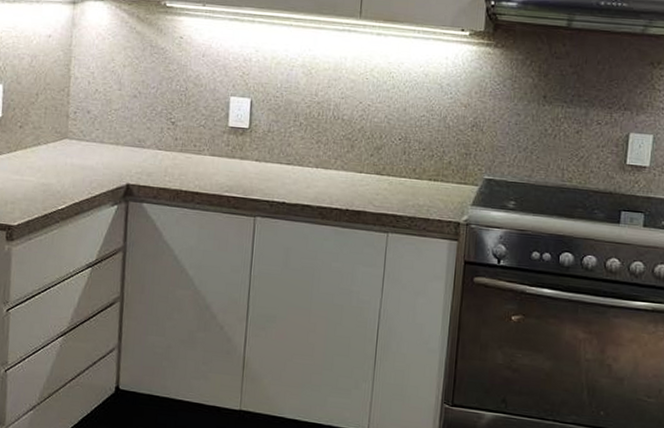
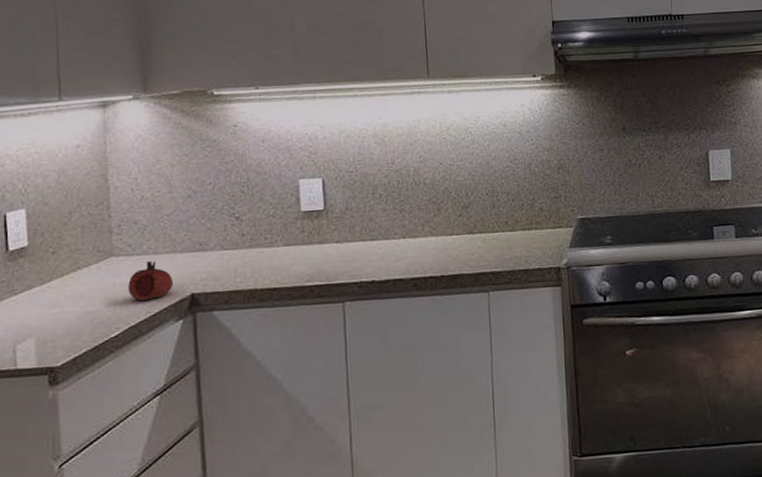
fruit: none [76,147,114,183] -> present [128,260,174,301]

